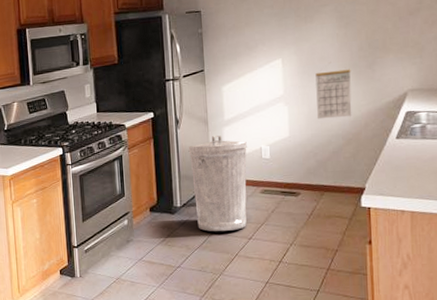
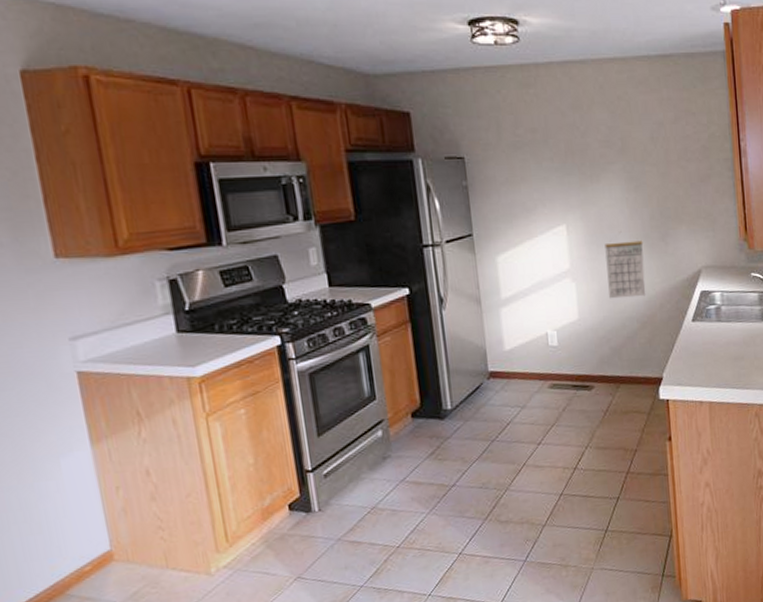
trash can: present [188,134,247,232] -> none [457,317,535,439]

